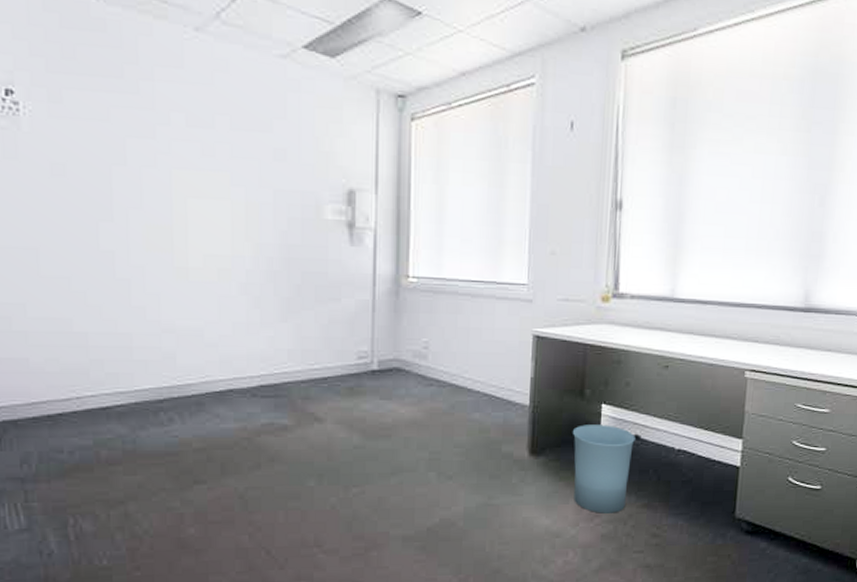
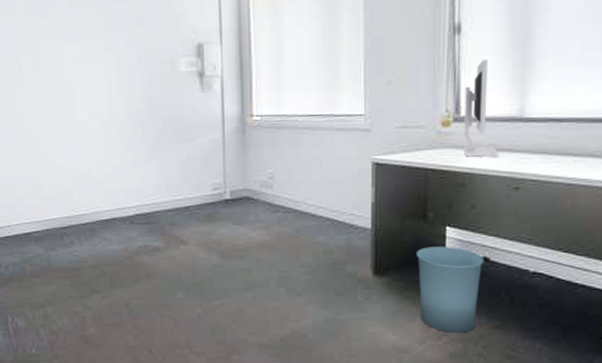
computer monitor: none [620,237,653,336] -> present [463,59,500,158]

